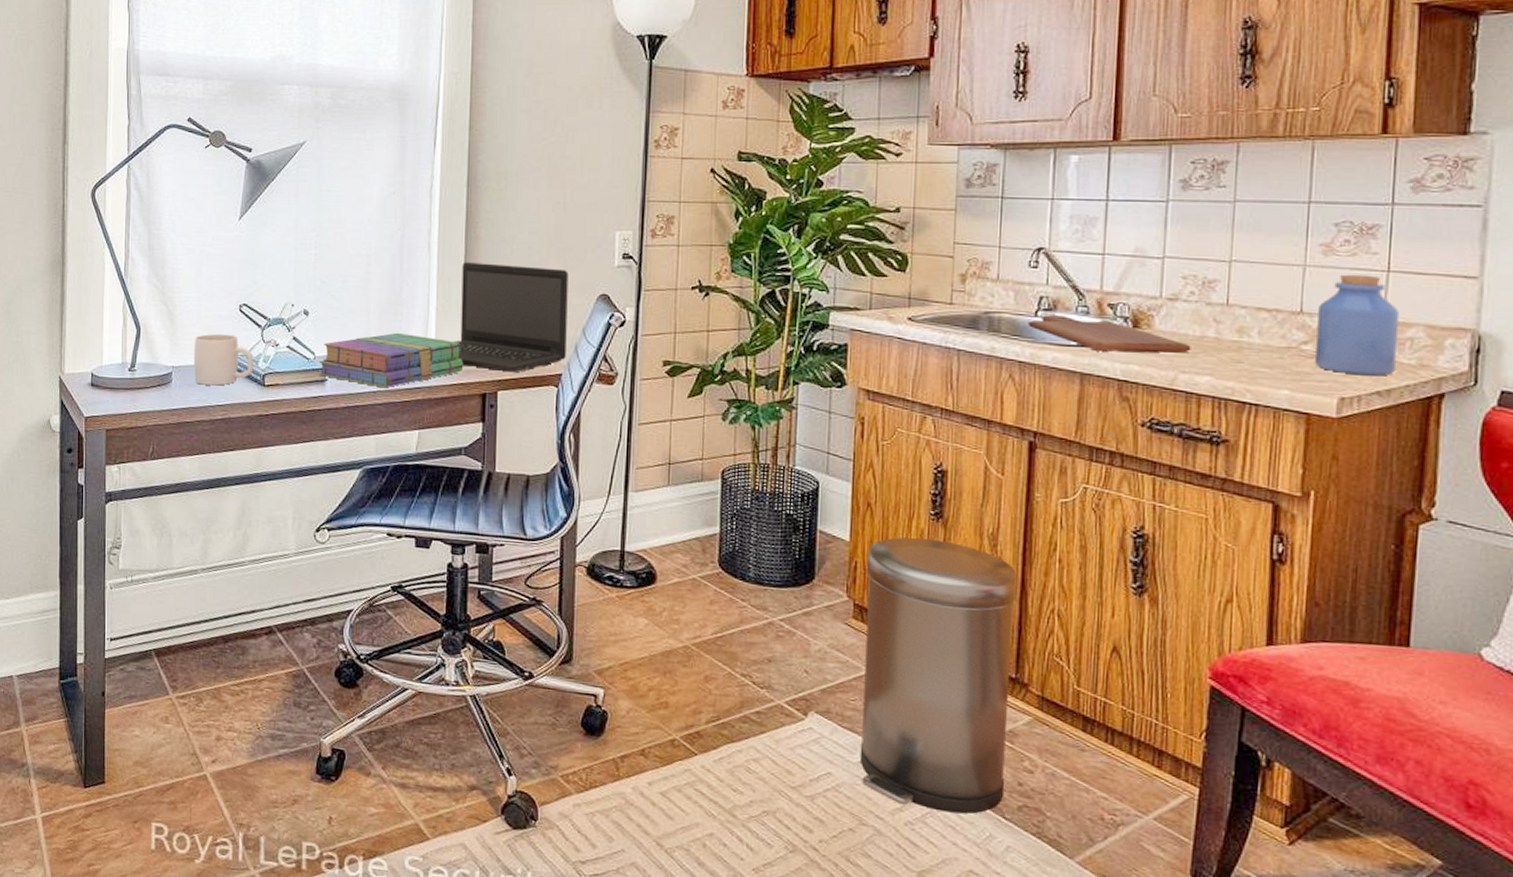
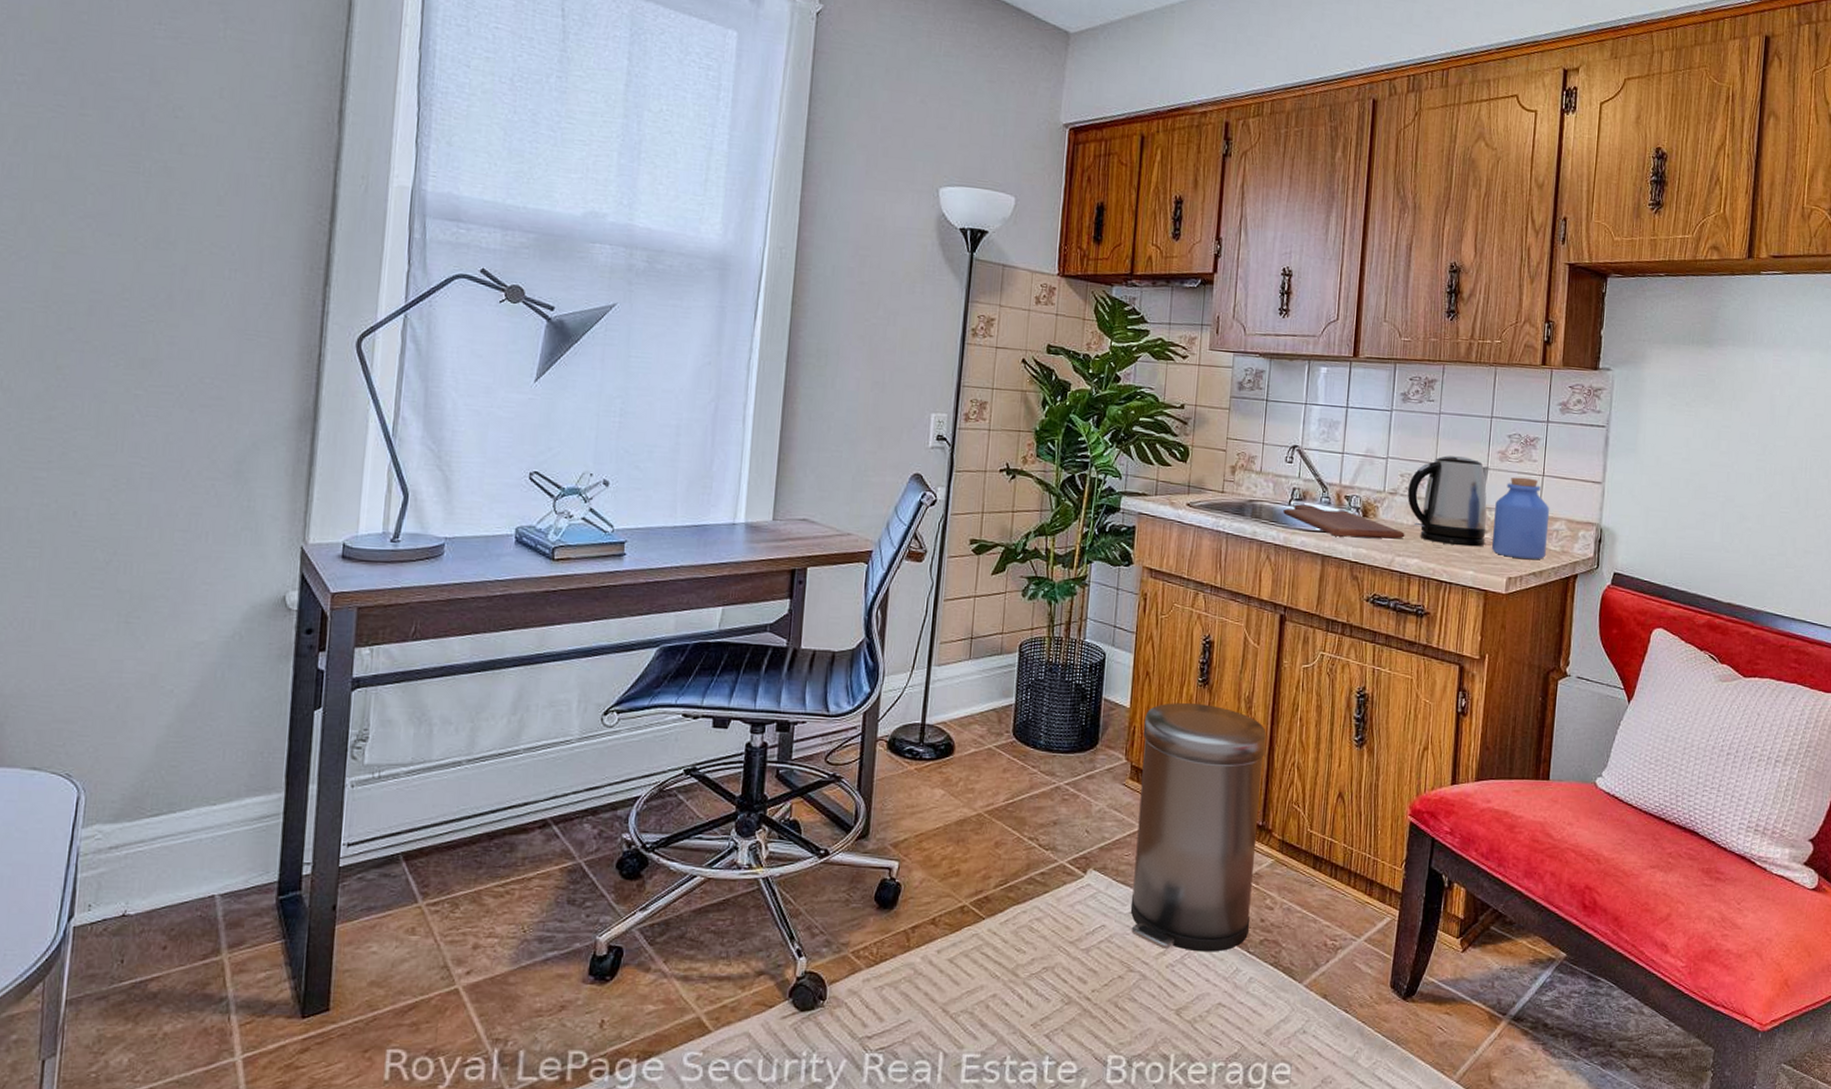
mug: present [193,333,254,386] -> none [471,502,543,559]
books: present [318,332,464,388] -> none [615,506,774,564]
laptop: present [455,262,569,373] -> none [765,437,884,549]
kettle: none [1192,252,1308,361] -> present [1407,455,1490,547]

